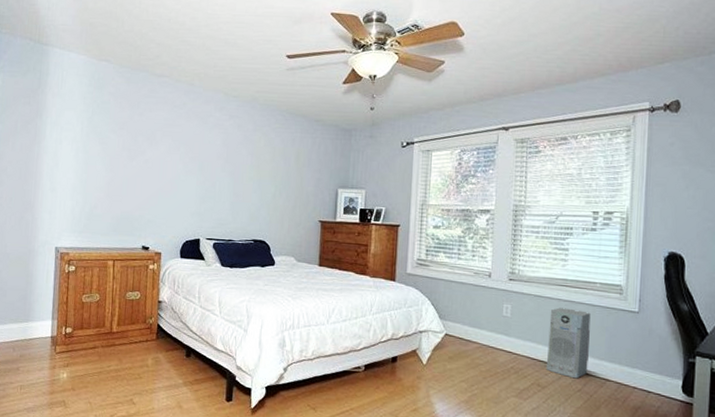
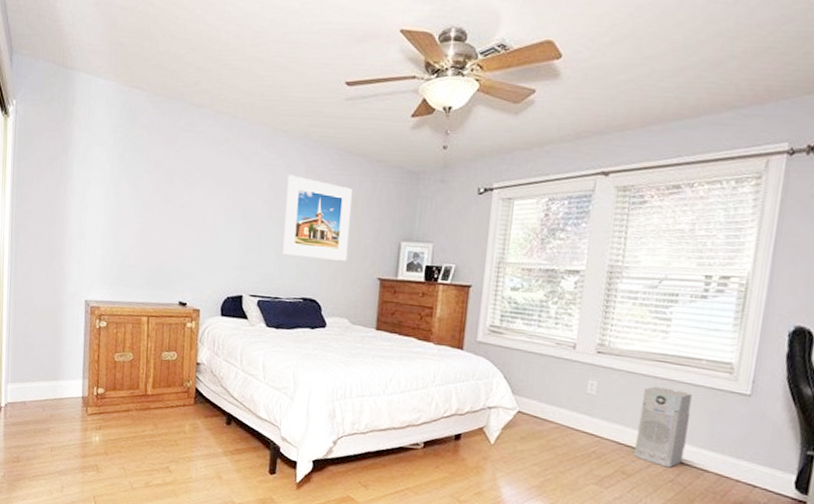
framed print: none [235,133,295,207] -> present [282,175,352,261]

